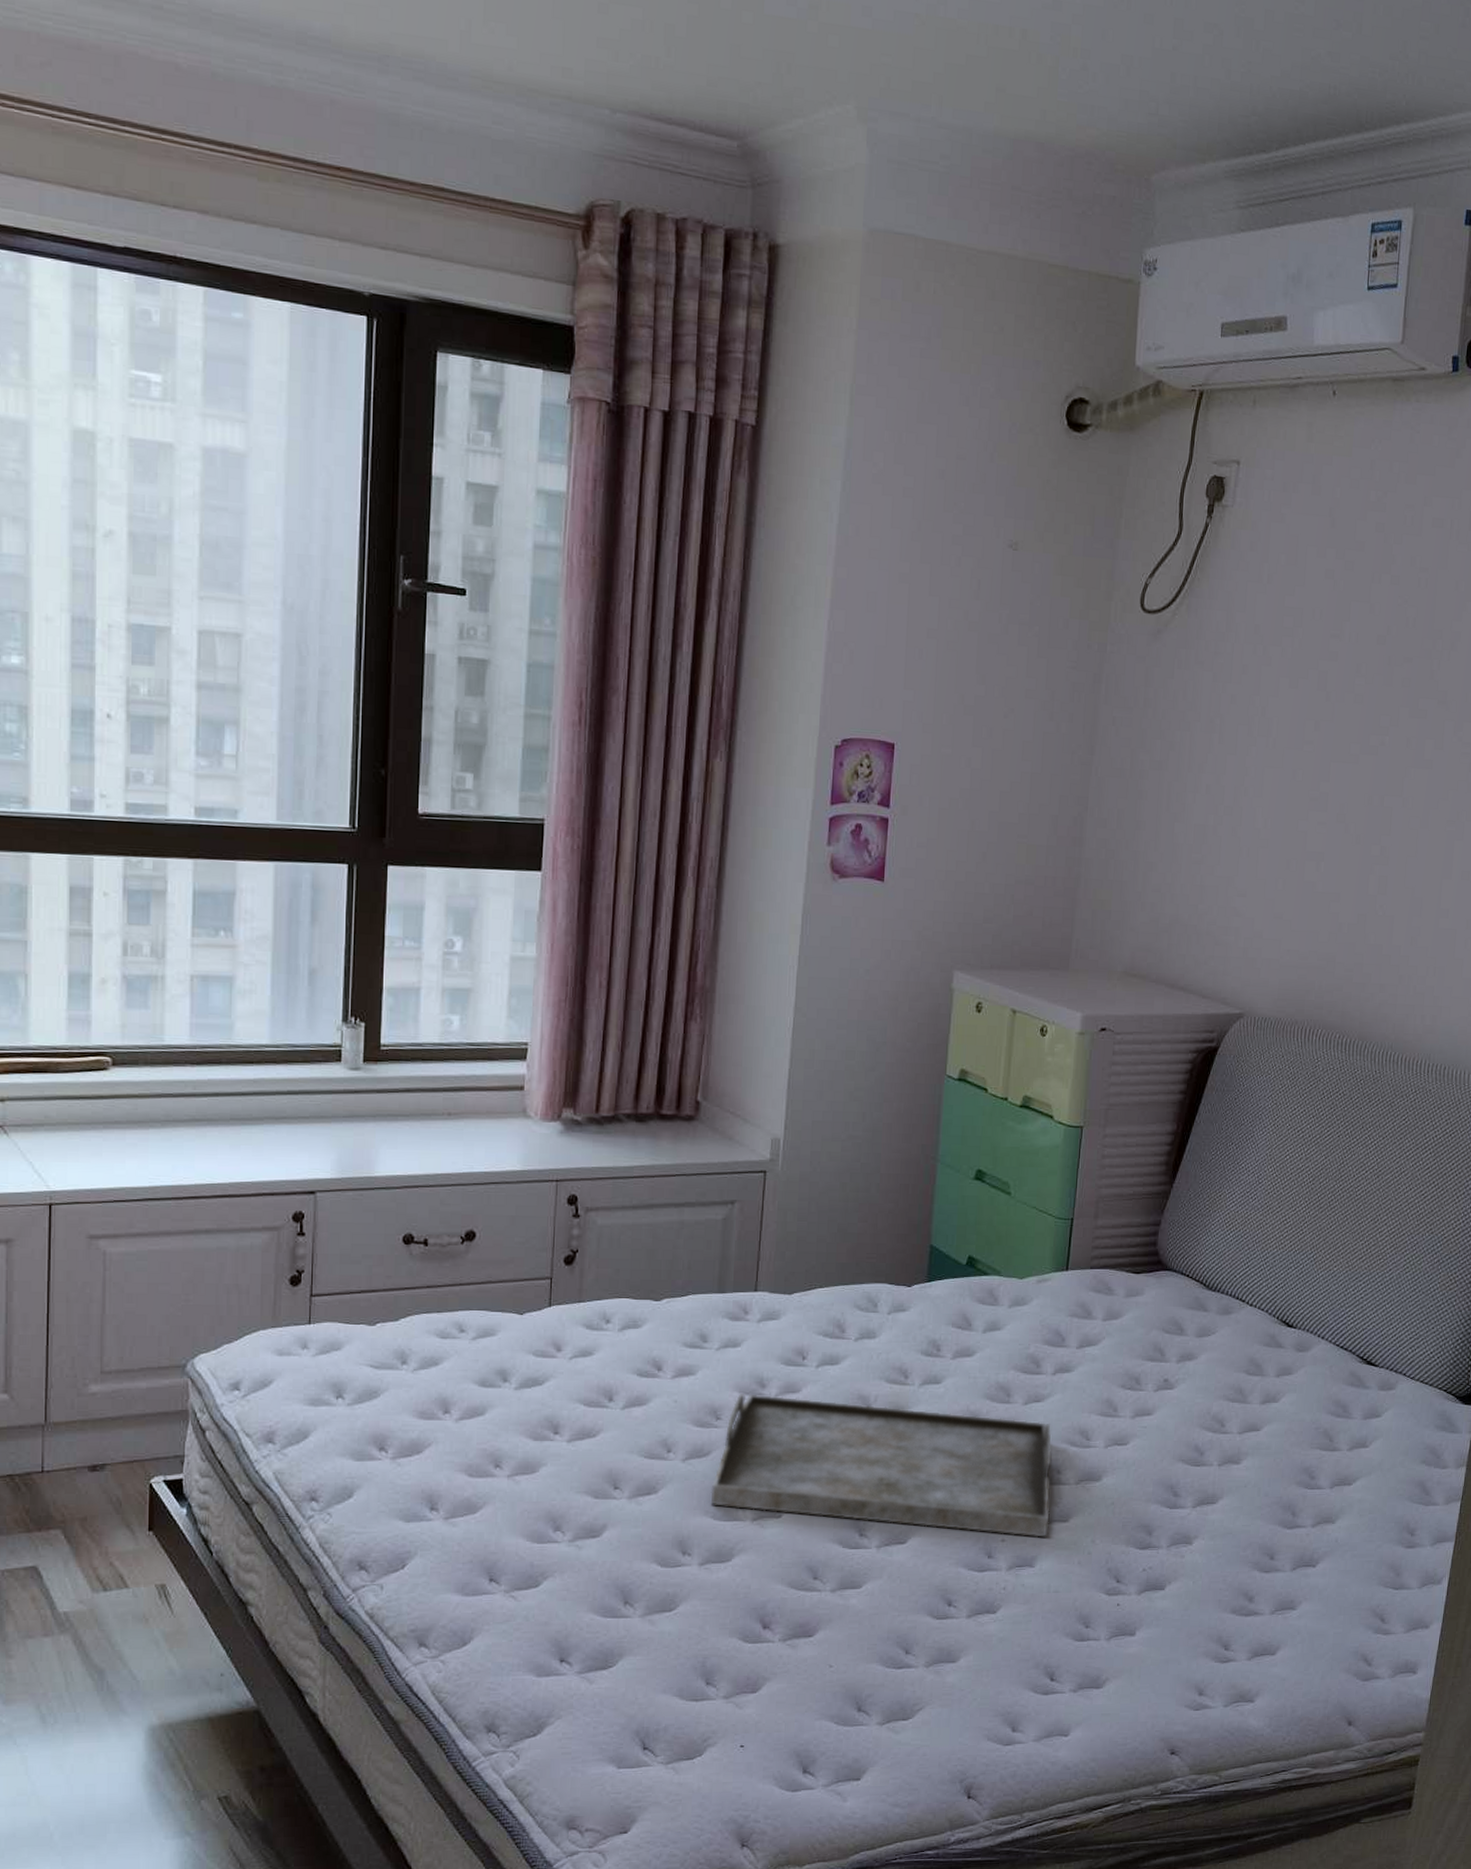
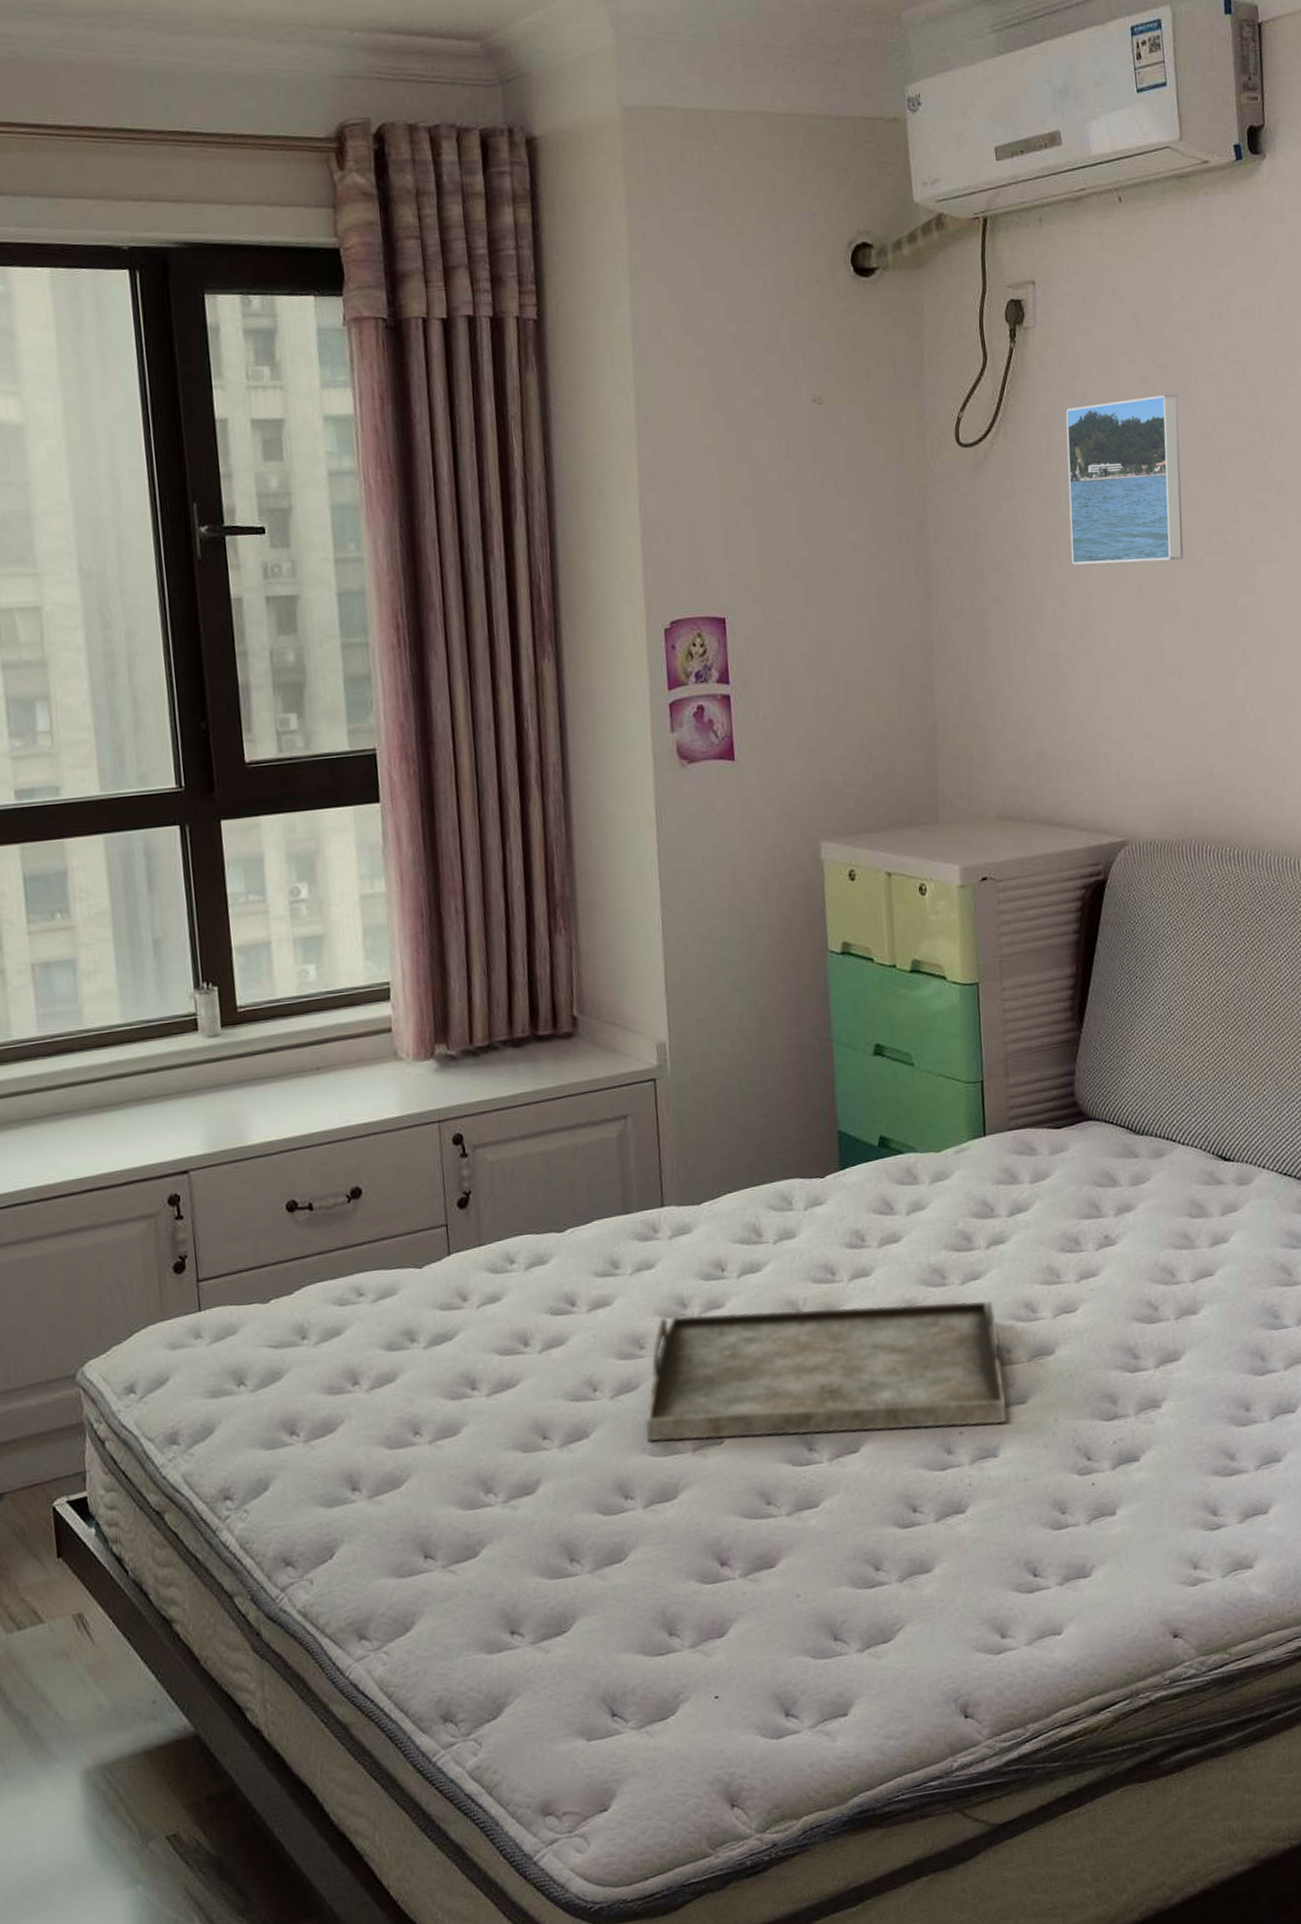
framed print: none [1233,590,1359,753] -> present [1065,394,1184,565]

